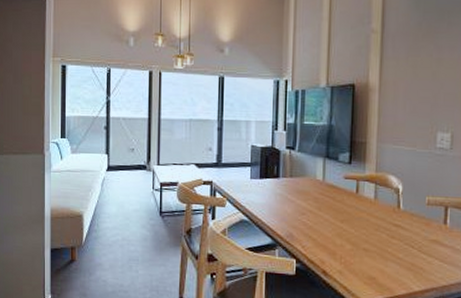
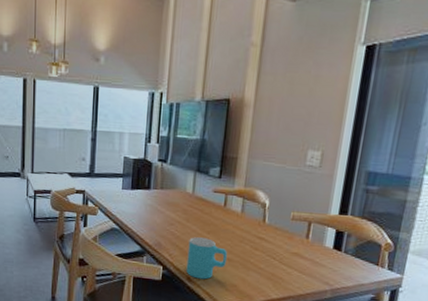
cup: none [321,226,364,273] -> present [186,237,228,280]

